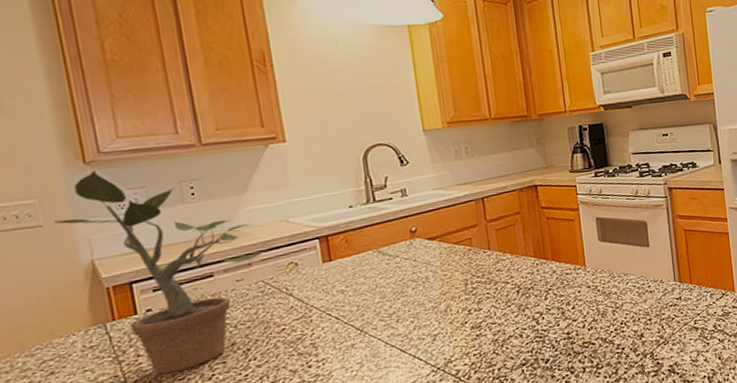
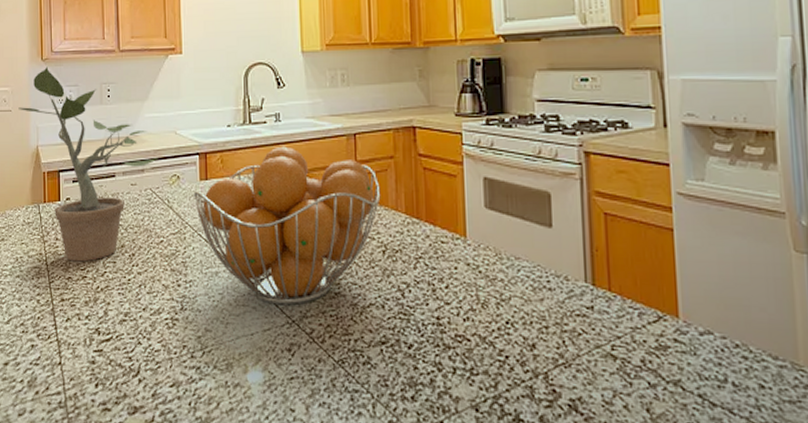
fruit basket: none [316,217,512,360] -> present [193,146,381,306]

